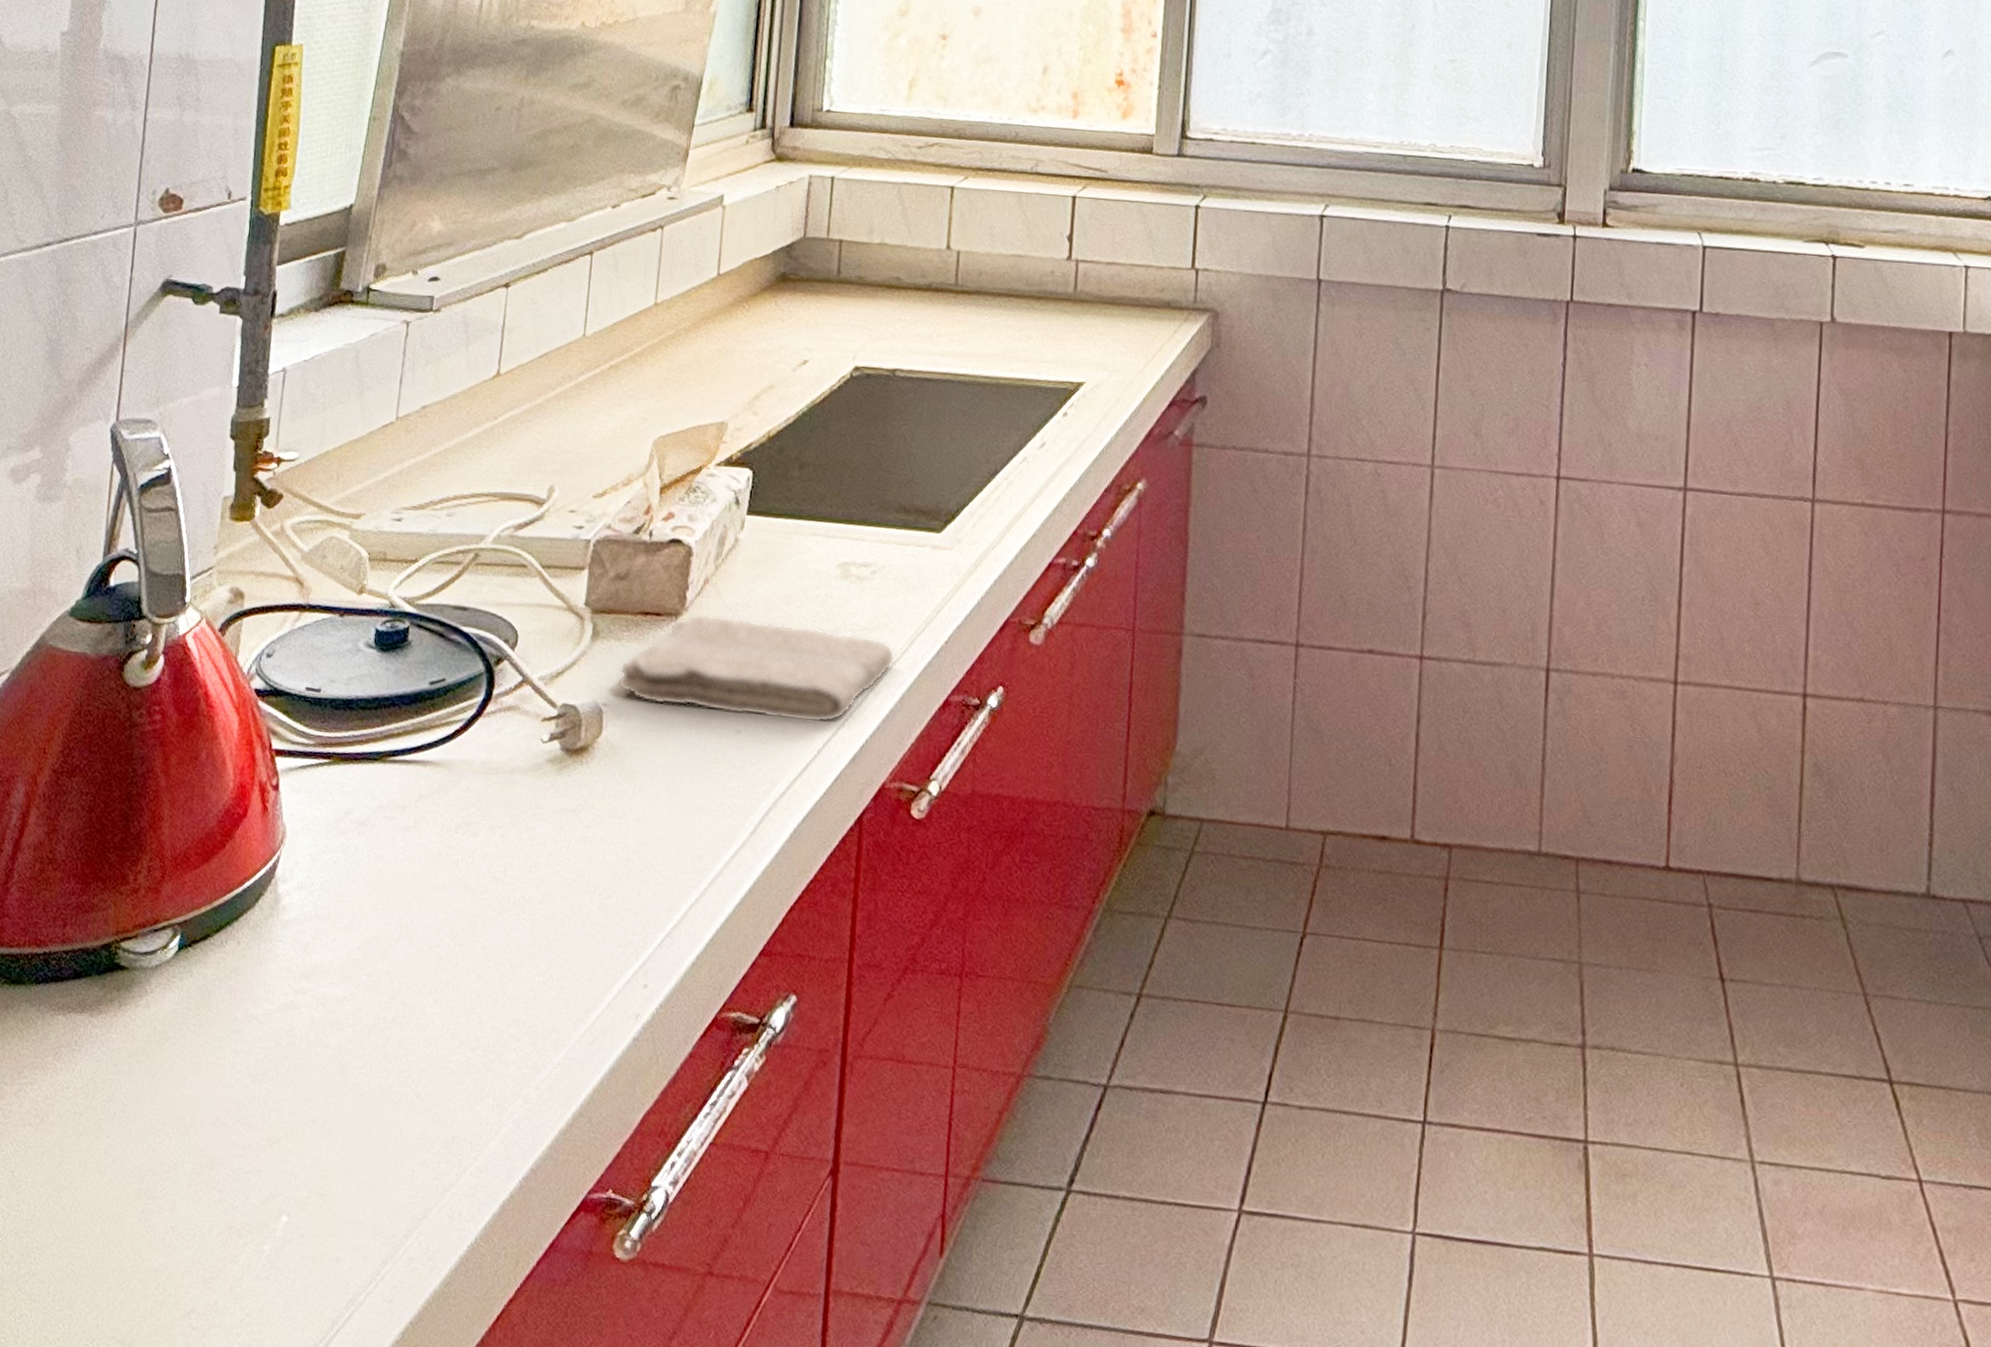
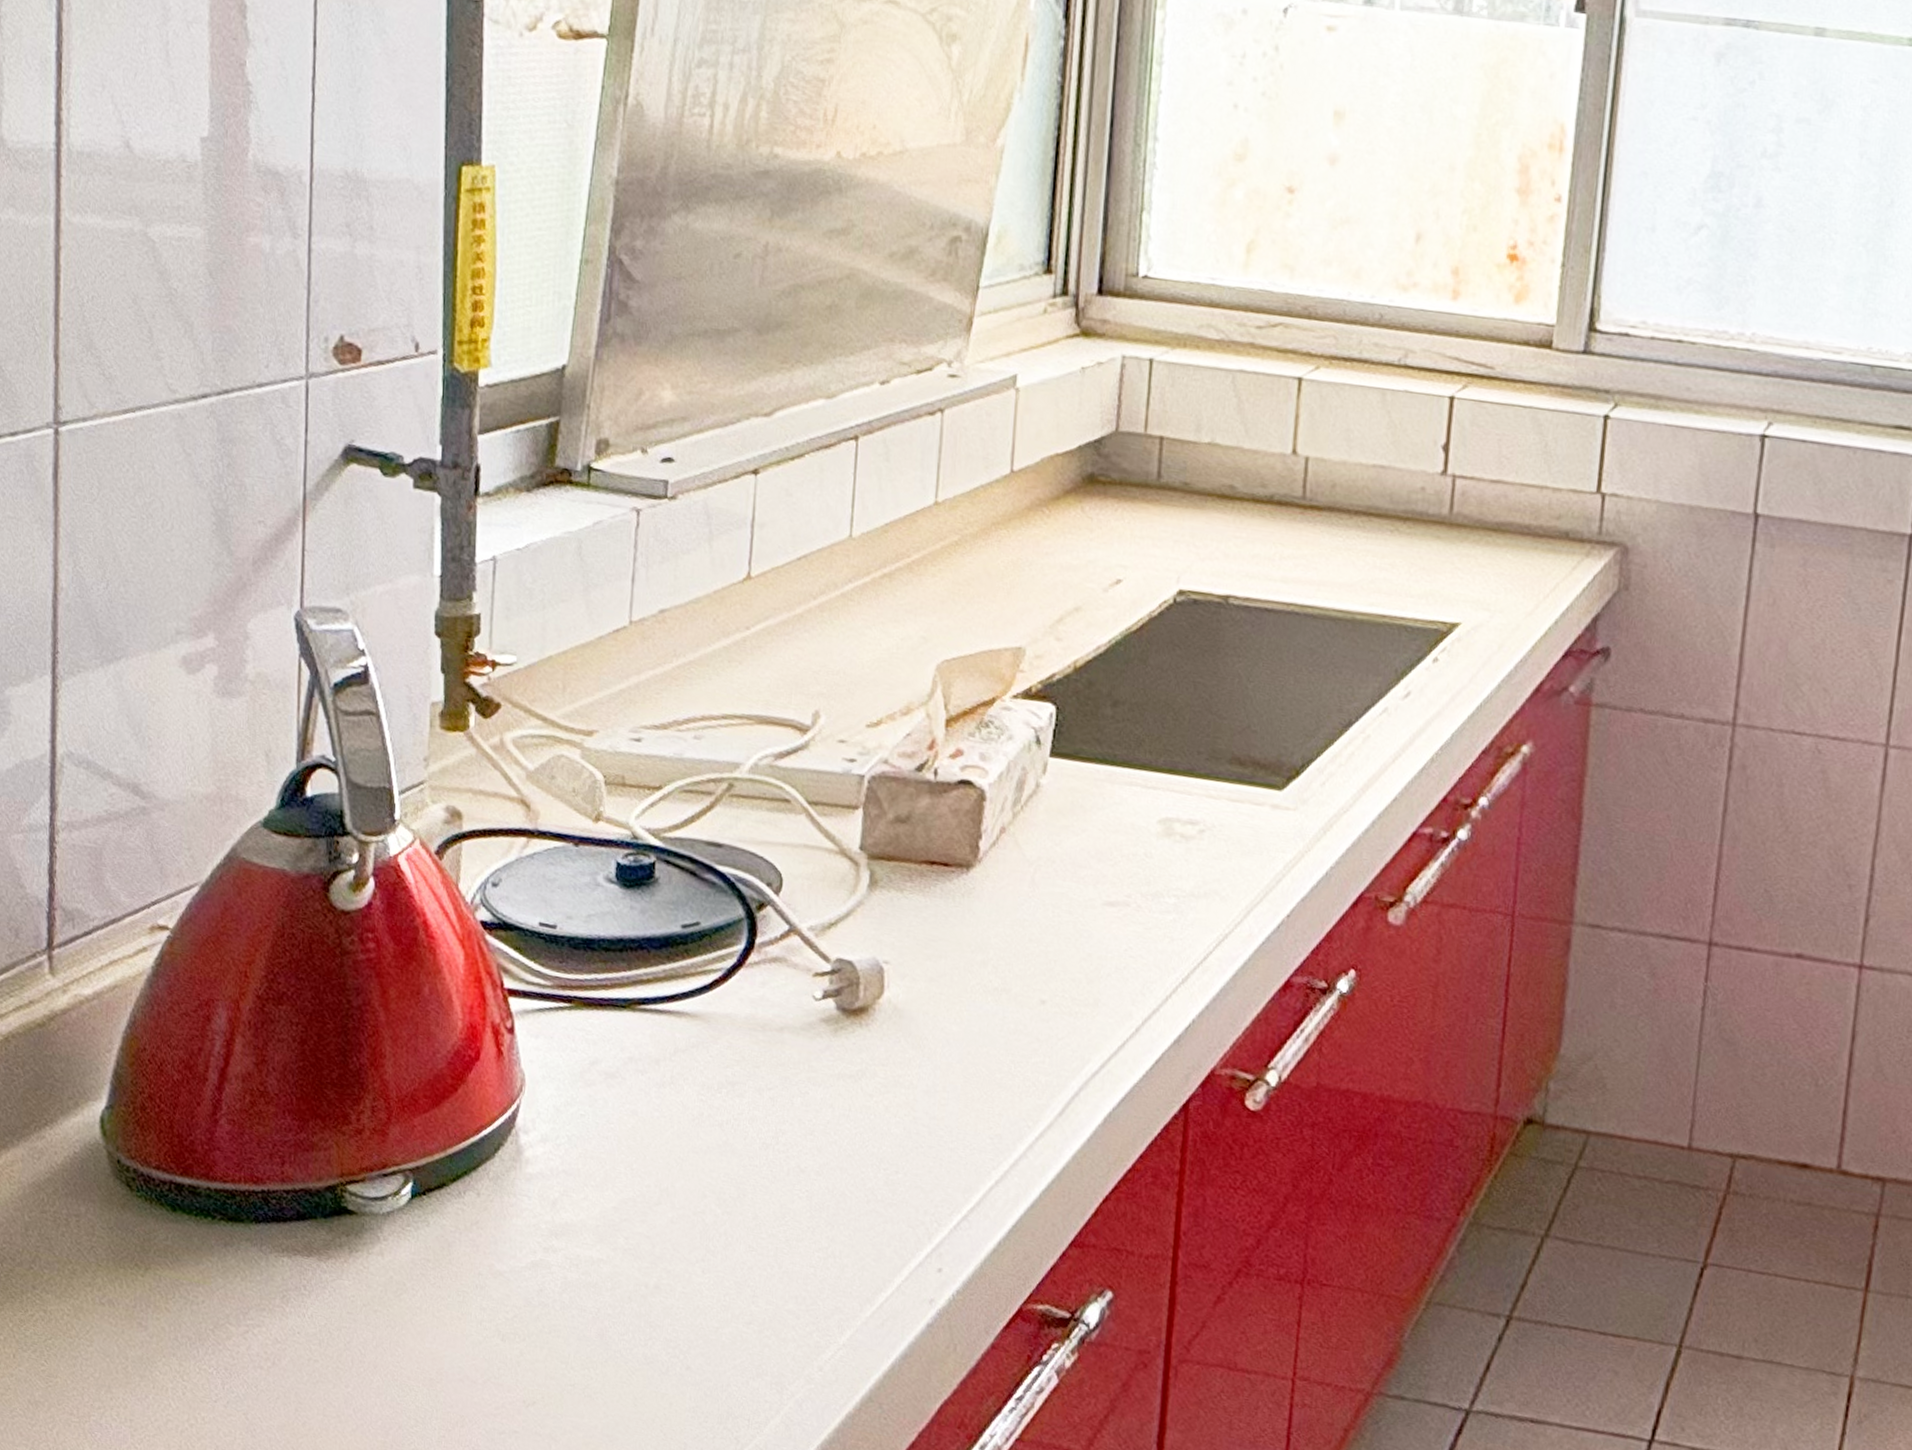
washcloth: present [617,613,895,723] -> none [900,867,1227,998]

